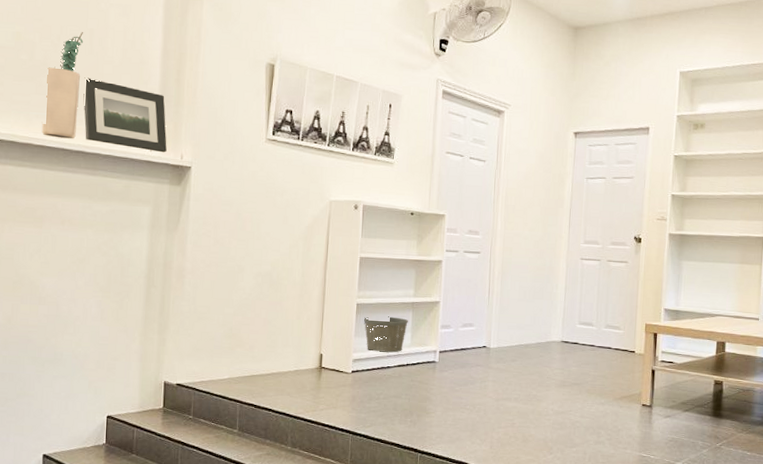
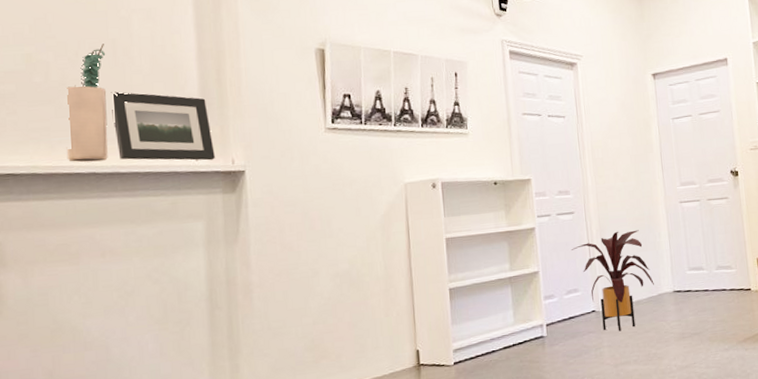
basket: present [364,317,408,353] -> none [459,296,508,338]
house plant: none [472,276,545,369] -> present [571,230,654,331]

